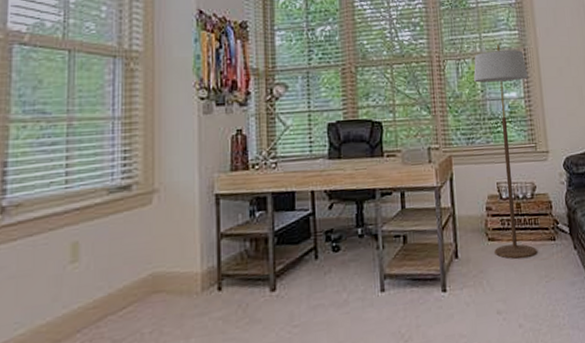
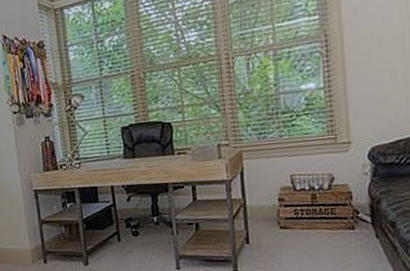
floor lamp: present [473,44,538,259] -> none [266,33,334,246]

